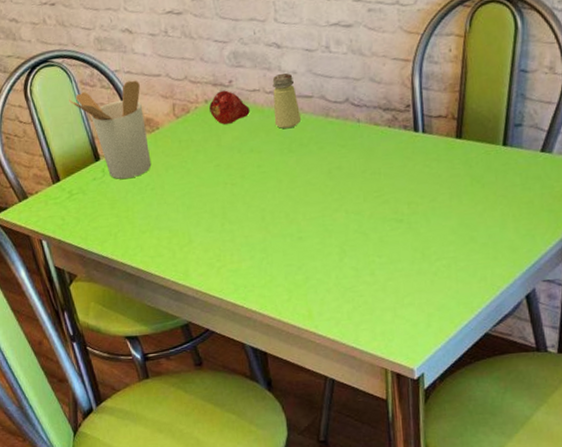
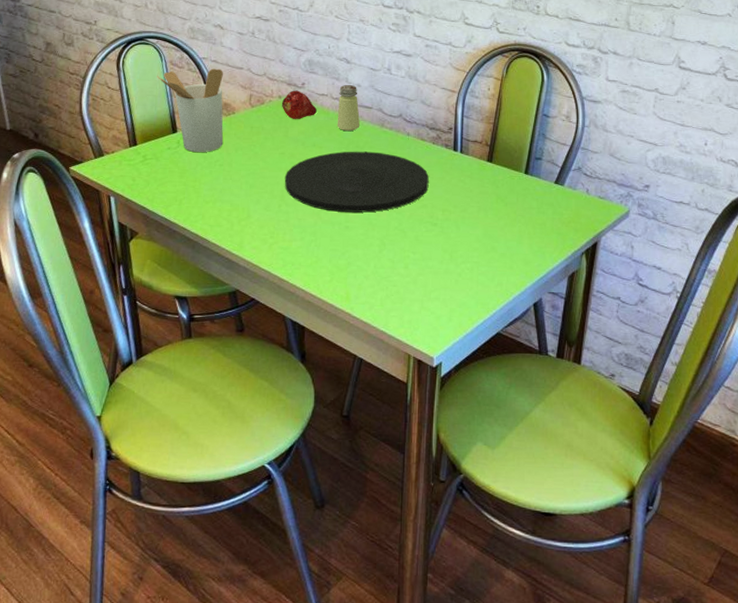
plate: none [223,147,389,223] -> present [284,151,429,213]

